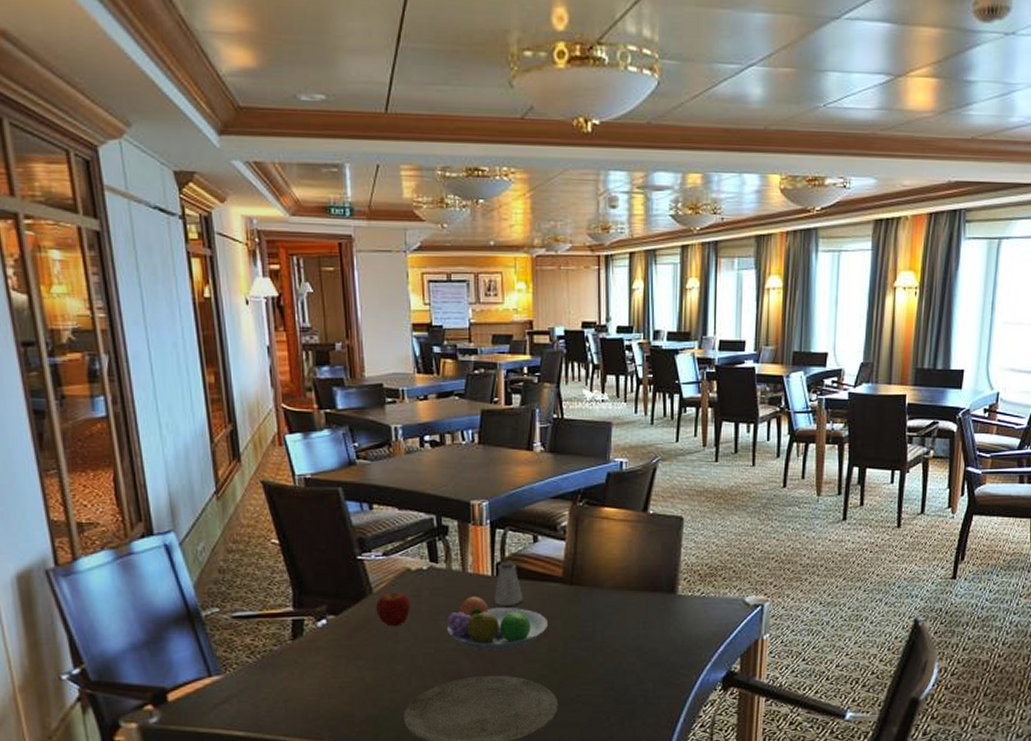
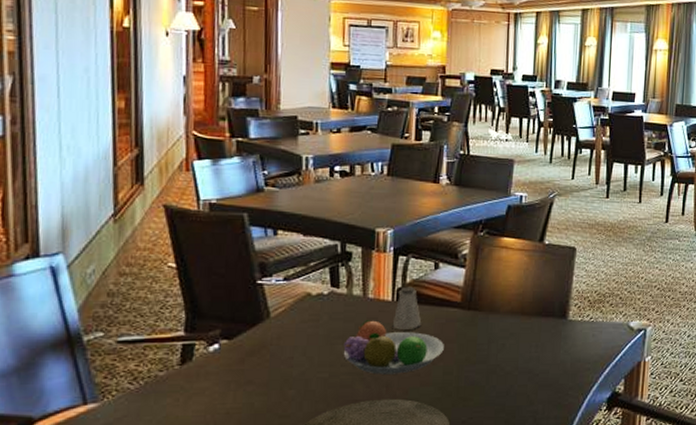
apple: present [376,592,411,627] -> none [272,316,309,351]

